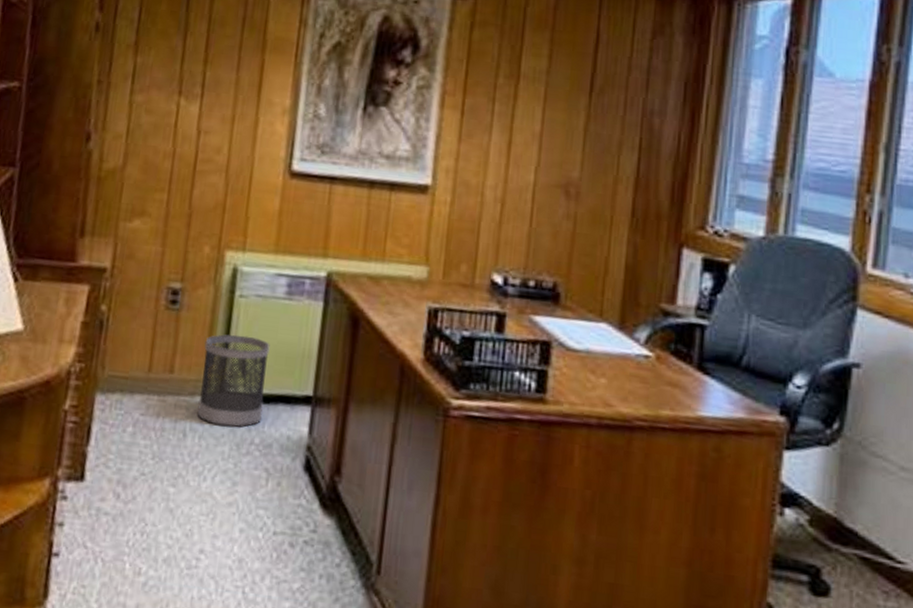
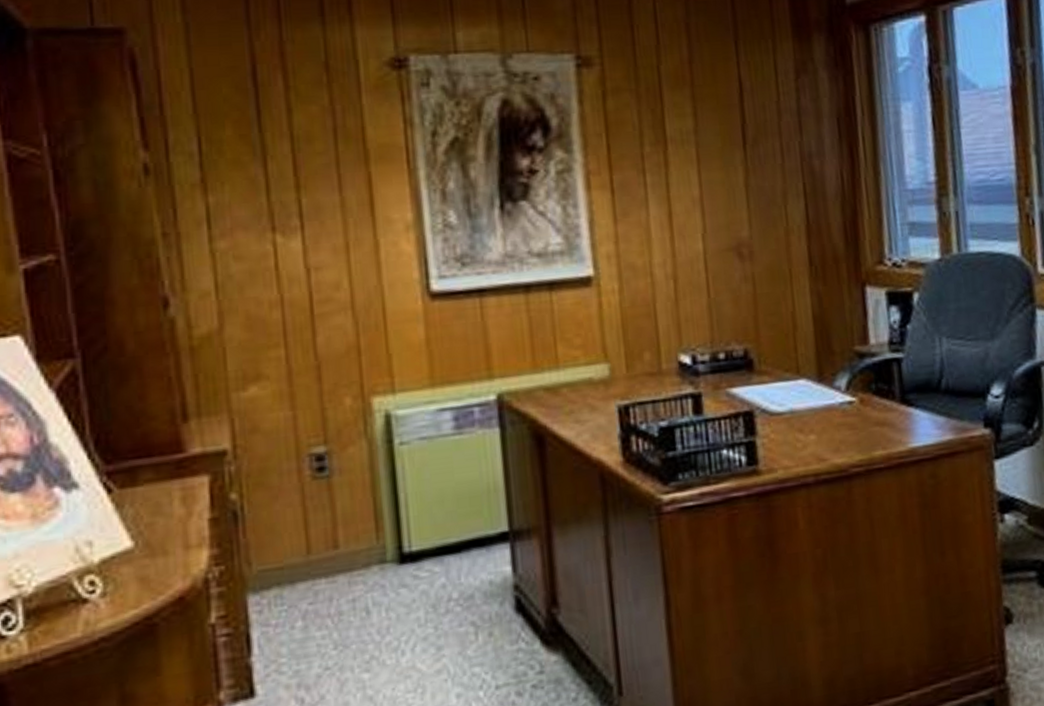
wastebasket: present [197,334,270,428] -> none [369,484,455,592]

